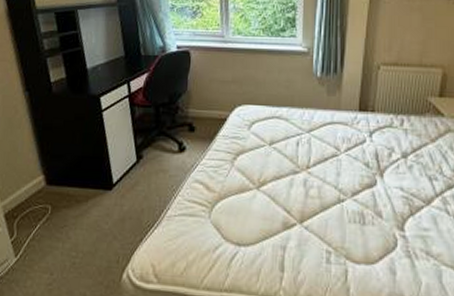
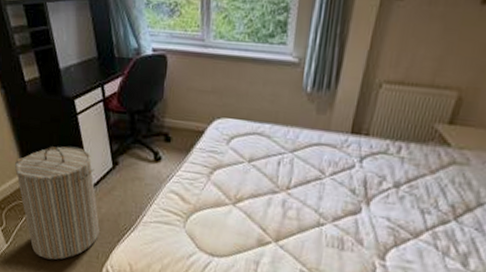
laundry hamper: none [32,143,121,271] -> present [15,146,99,260]

